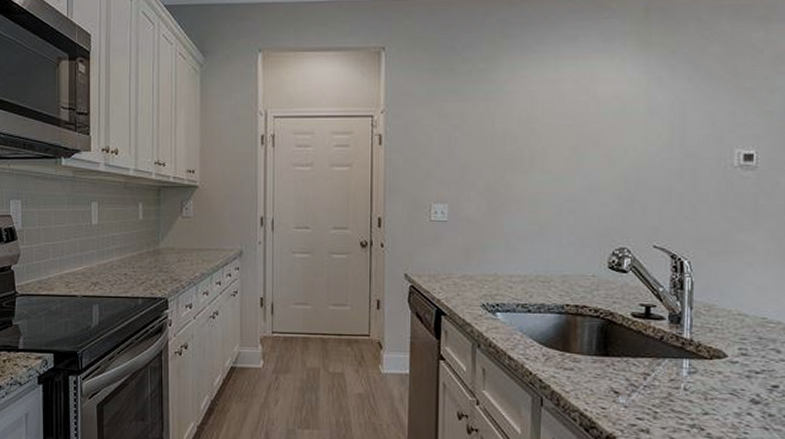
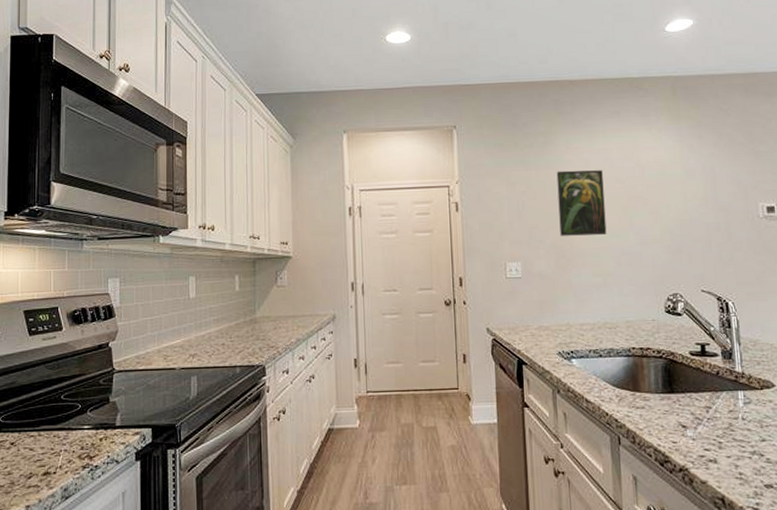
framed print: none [495,103,551,178] -> present [556,170,607,236]

